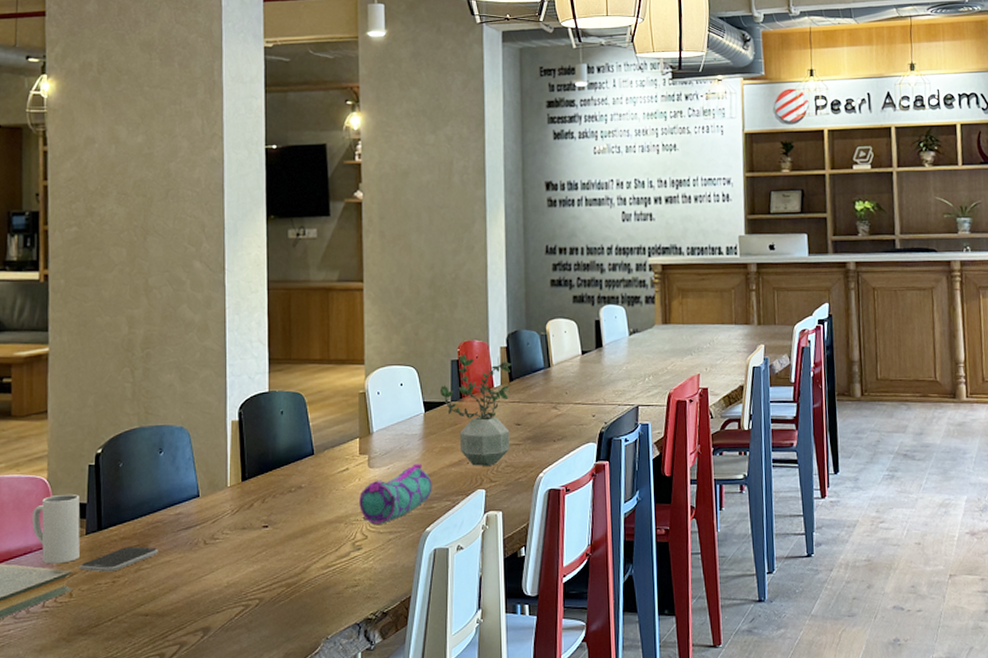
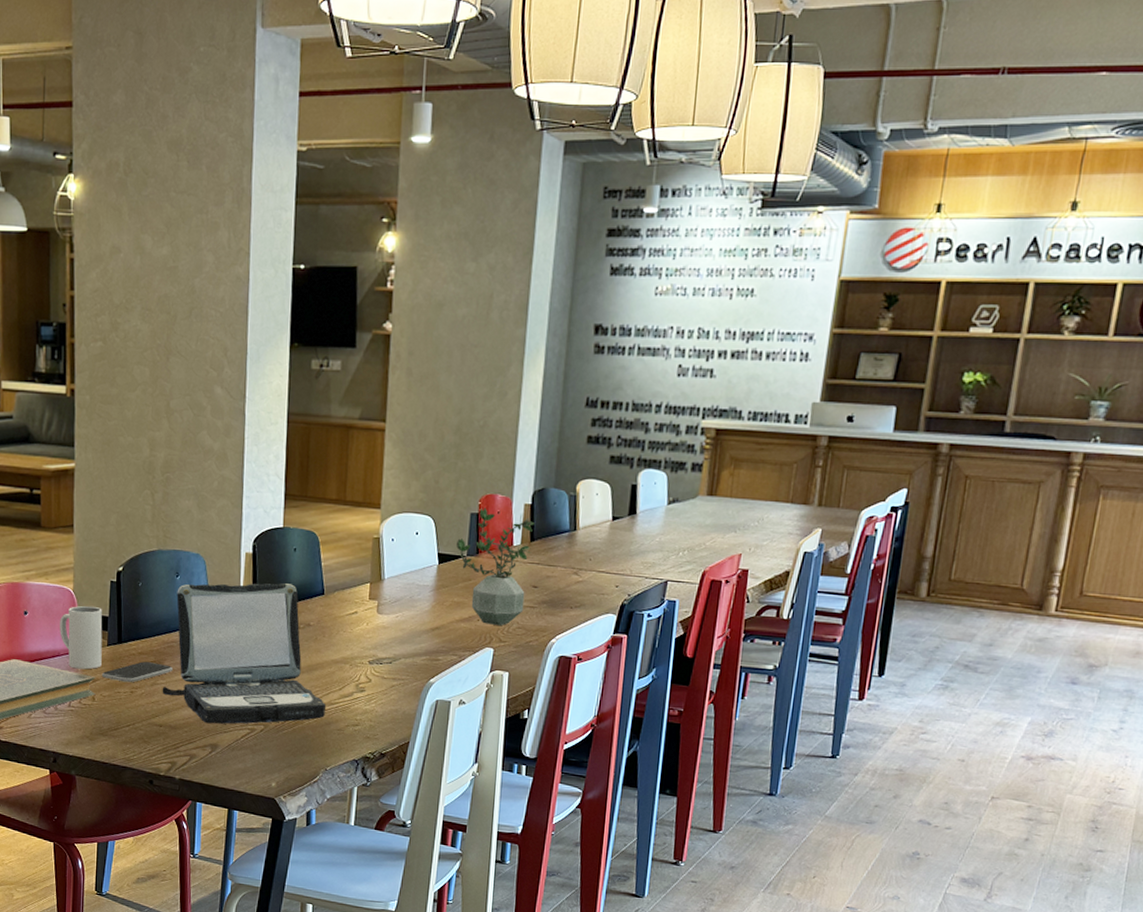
laptop: none [147,447,324,606] -> present [162,583,327,724]
pencil case: present [359,463,432,525] -> none [365,615,440,670]

